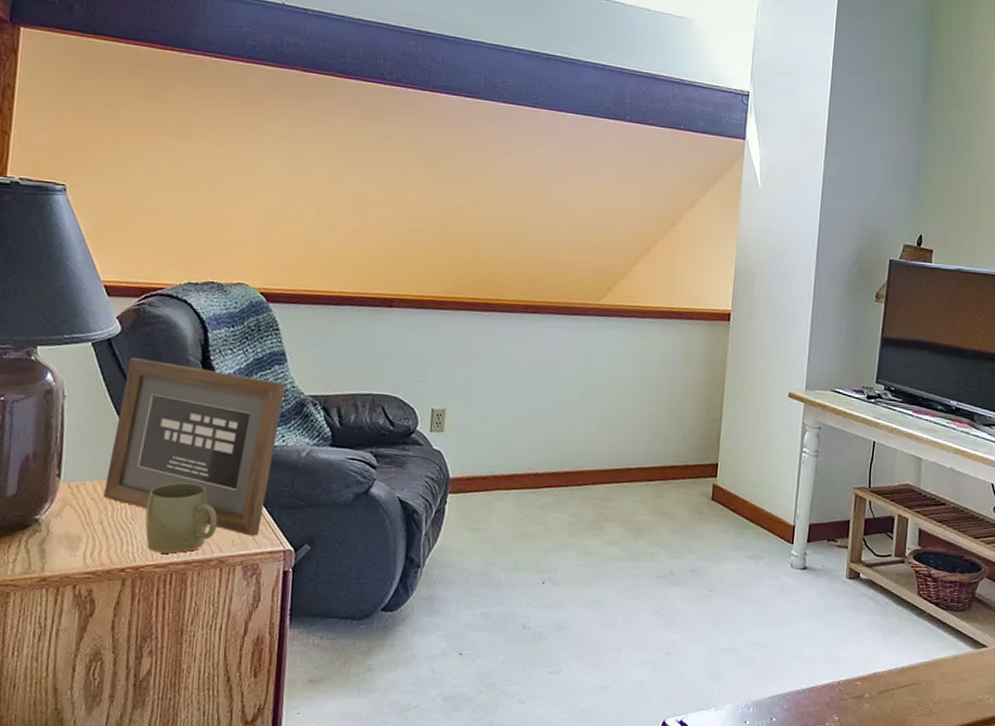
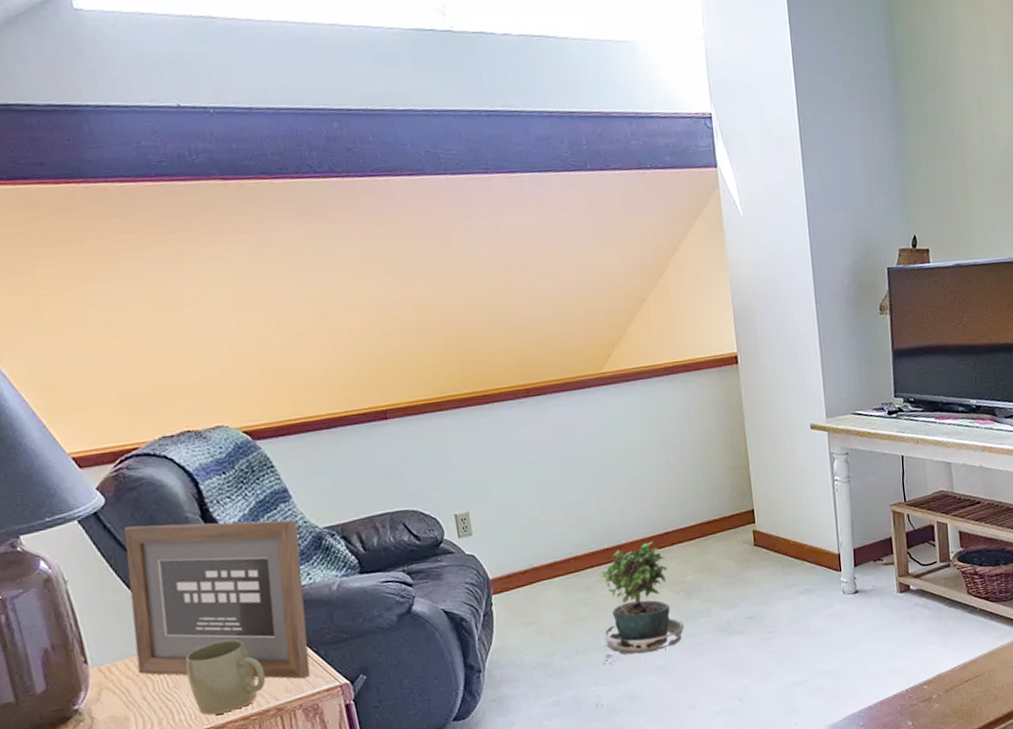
potted plant: none [539,474,626,588] -> present [600,541,684,665]

